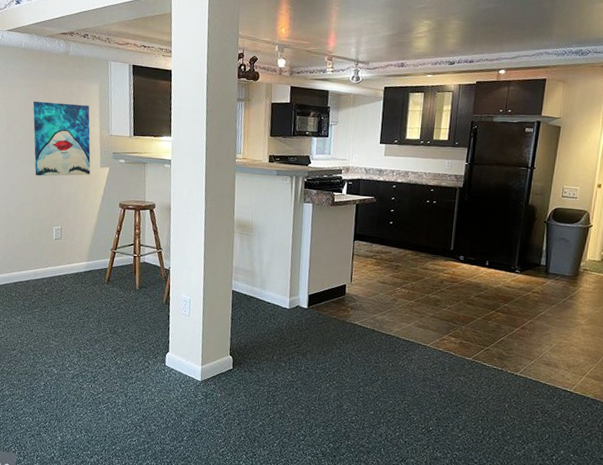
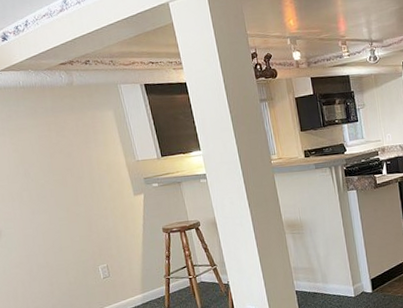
wall art: present [33,101,91,176] -> none [47,134,125,218]

